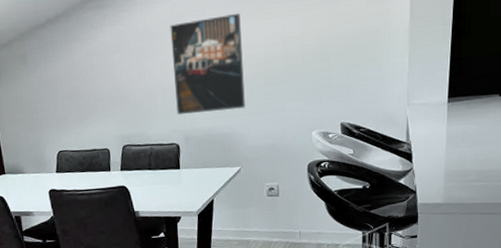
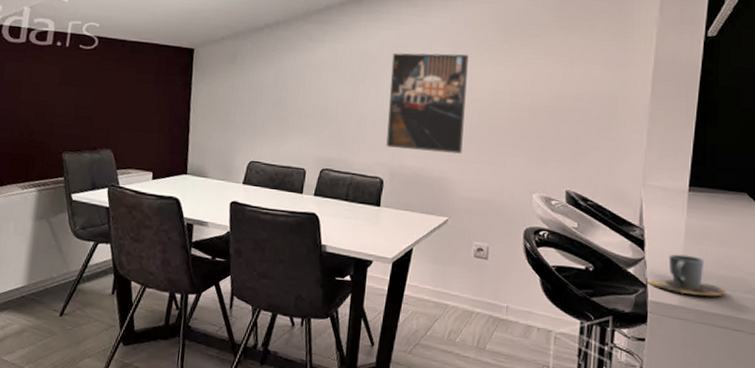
cup: none [415,158,484,192] -> present [646,254,727,297]

